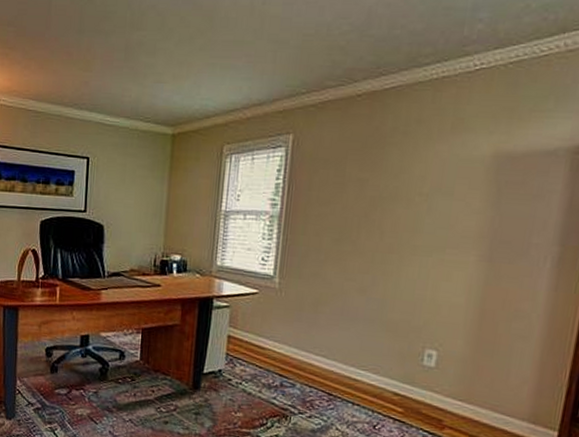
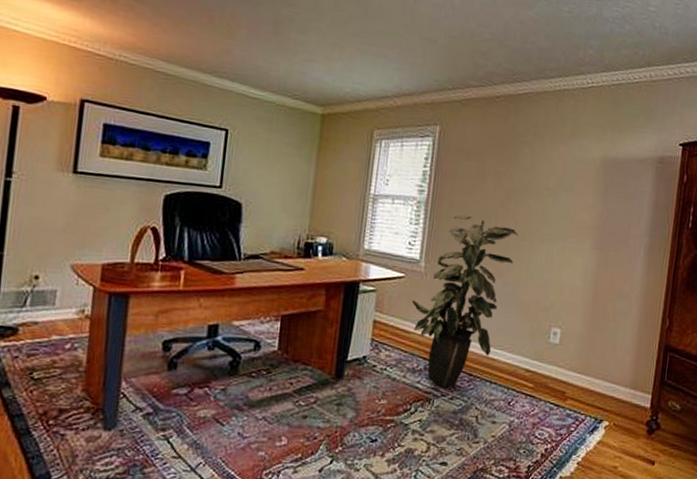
indoor plant: none [266,227,385,406] -> present [412,214,518,388]

